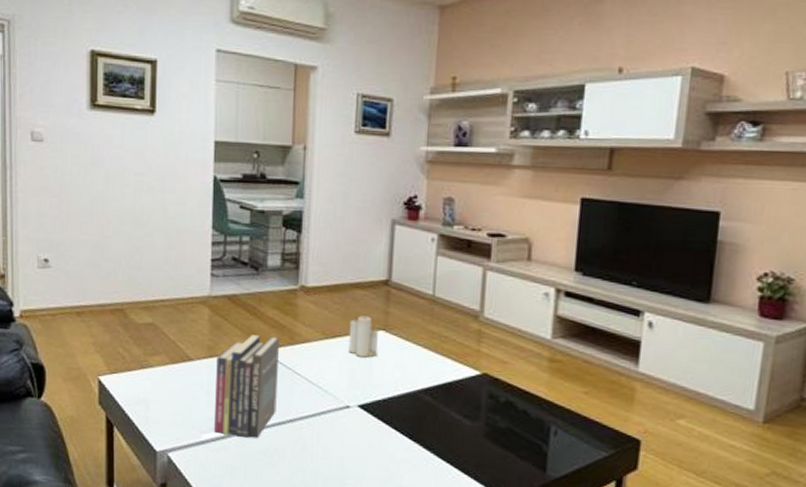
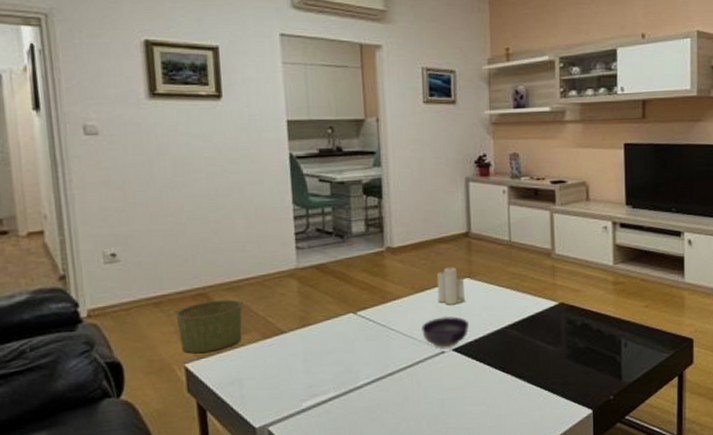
basket: none [93,317,156,369] -> present [174,299,243,354]
books: present [213,335,281,438] -> none [310,298,375,399]
bowl: none [327,368,379,402] -> present [420,316,470,348]

